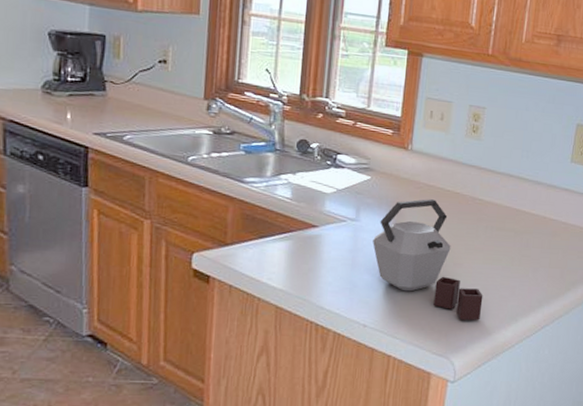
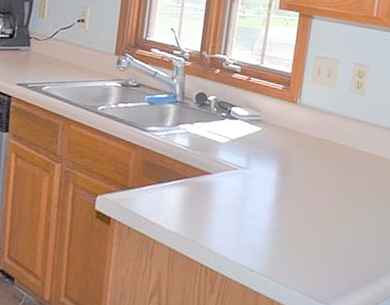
kettle: present [373,199,483,320] -> none [261,150,364,269]

